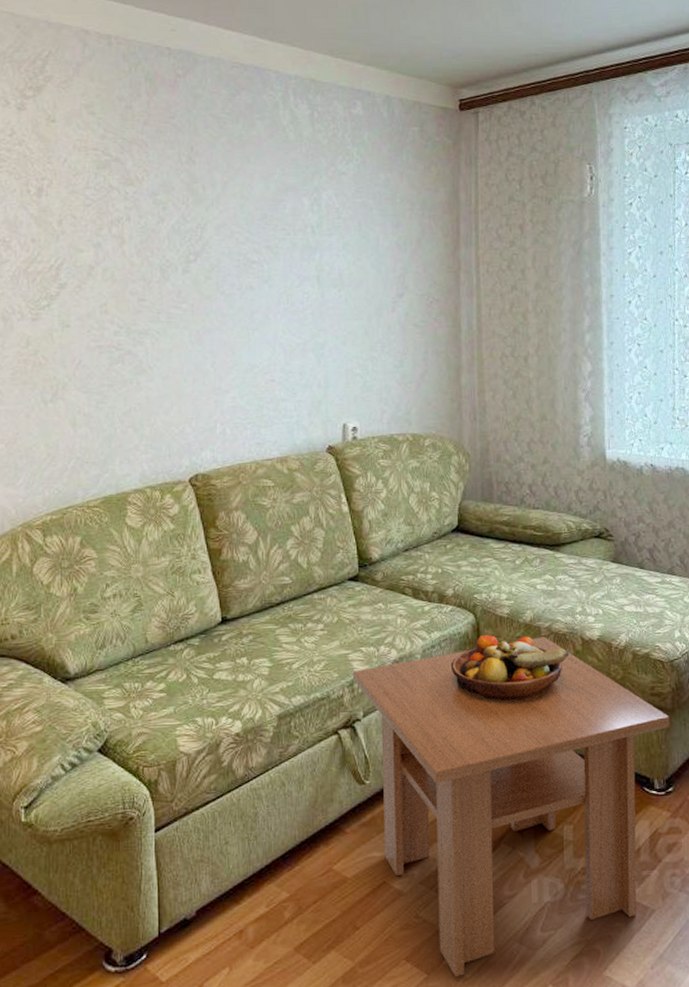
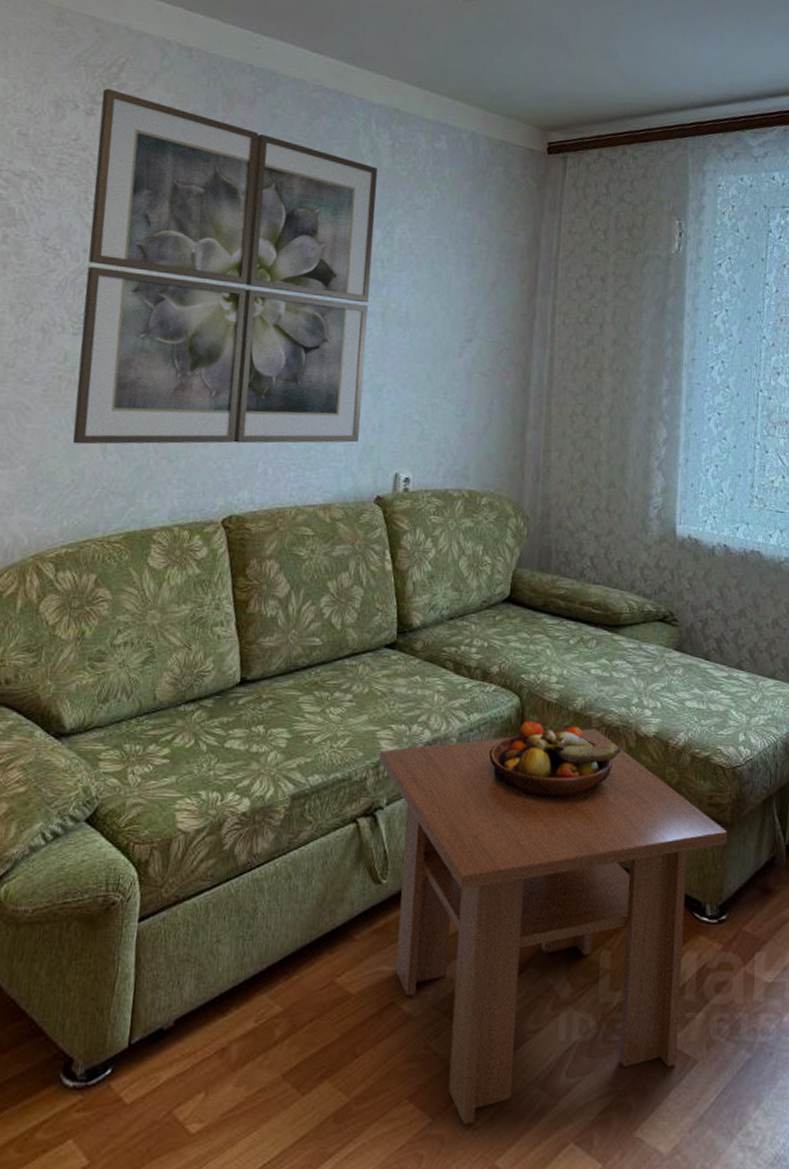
wall art: none [30,82,306,421] -> present [72,88,377,445]

